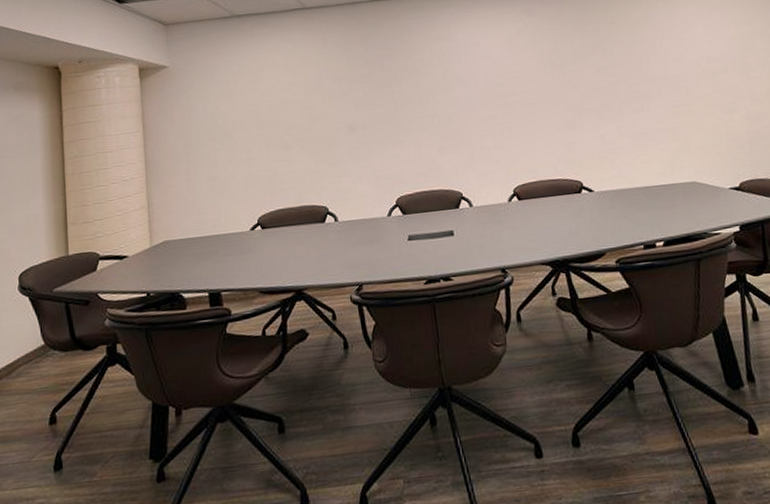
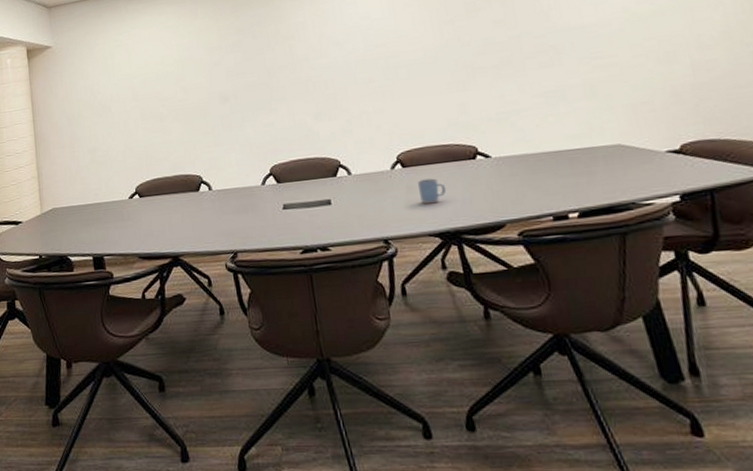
mug: none [532,210,557,235] -> present [418,178,447,204]

